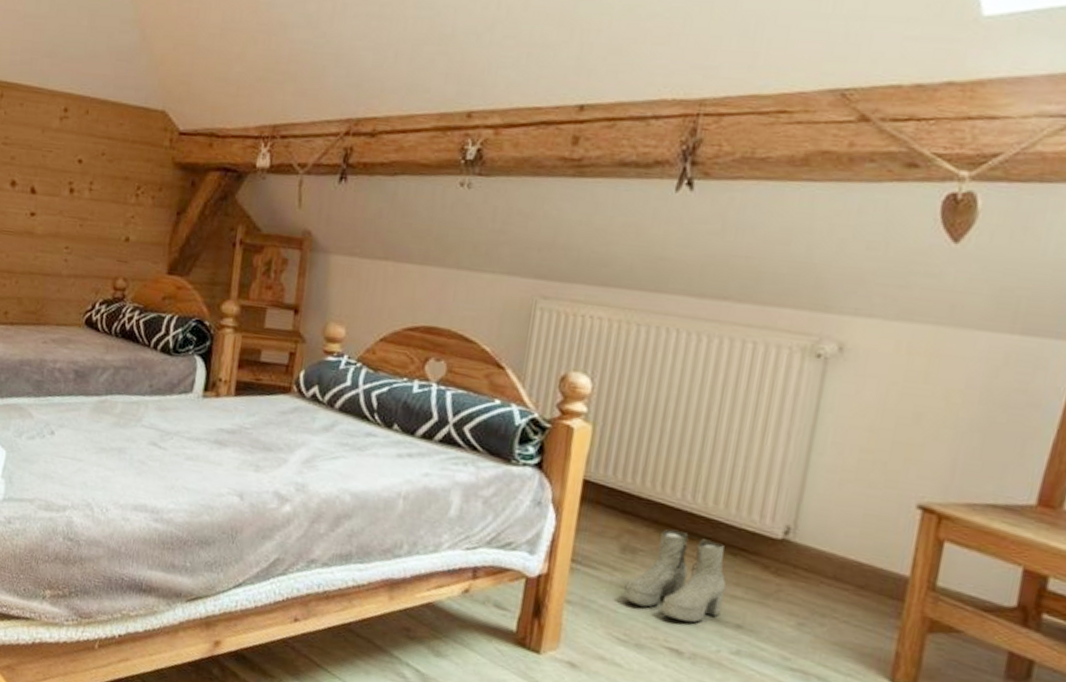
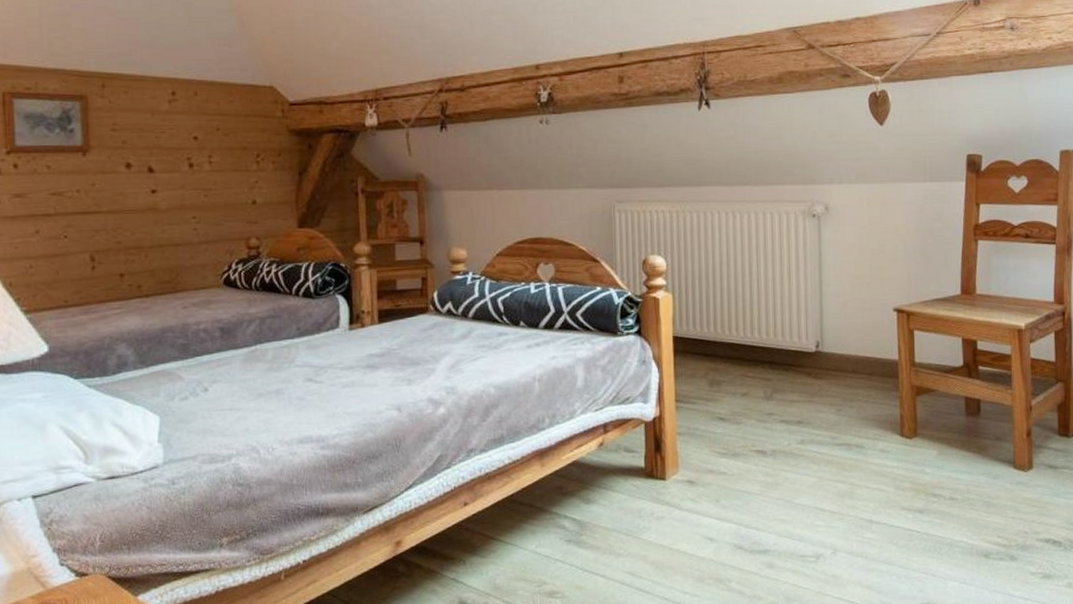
boots: present [623,529,727,623] -> none [717,360,786,429]

